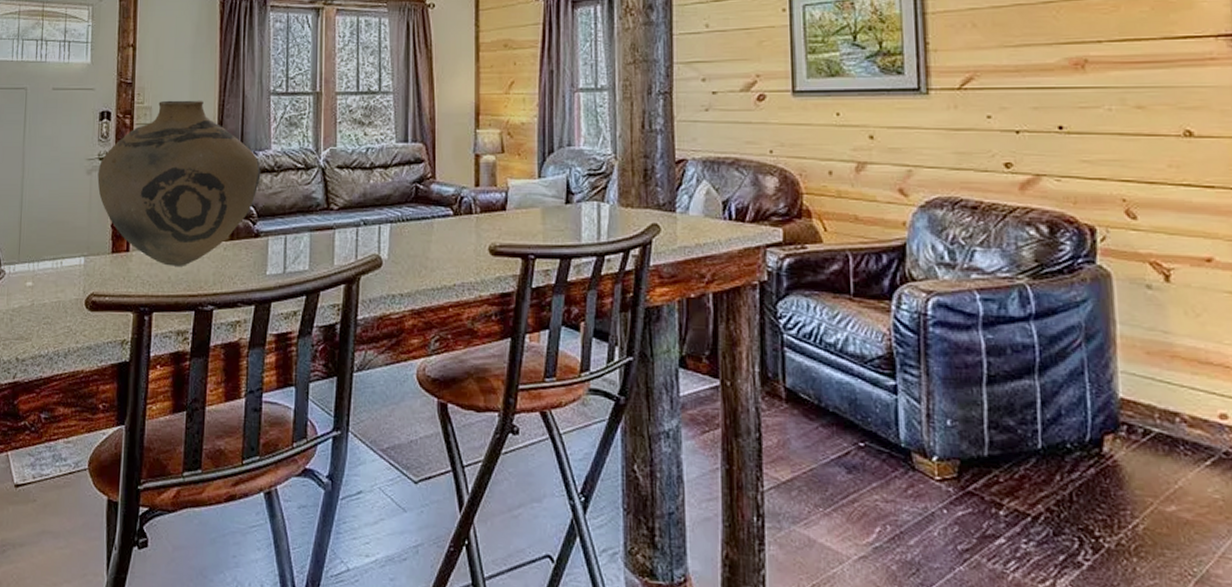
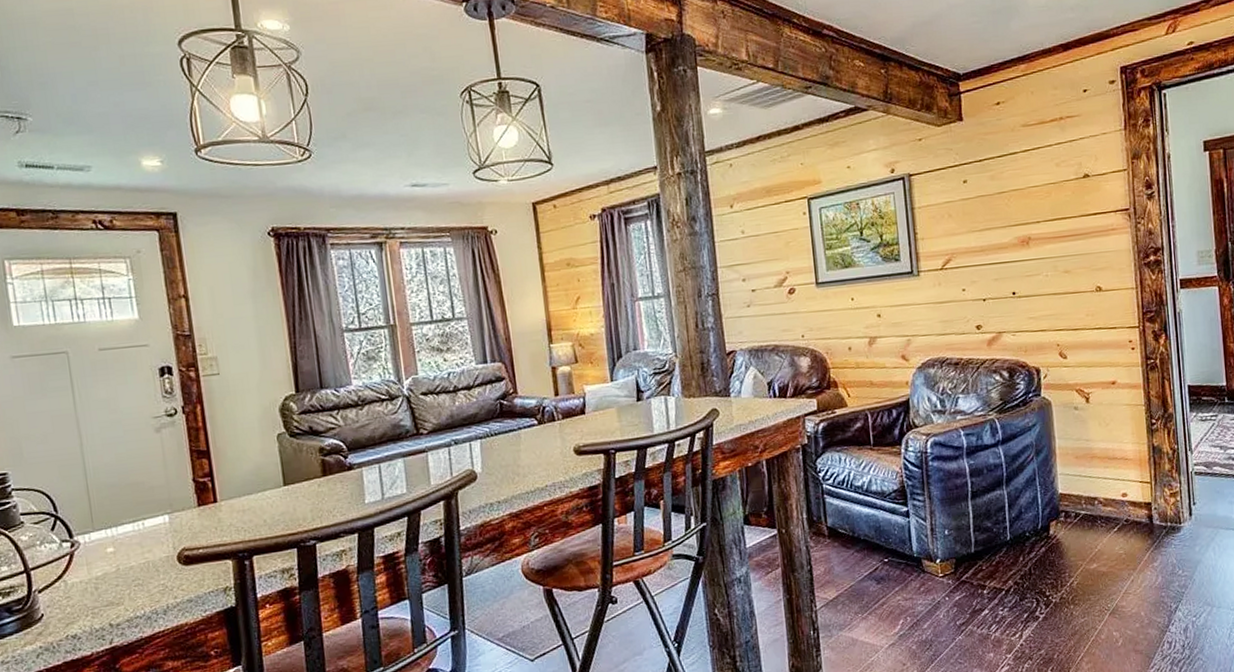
vase: present [97,100,261,266] -> none [167,344,346,510]

